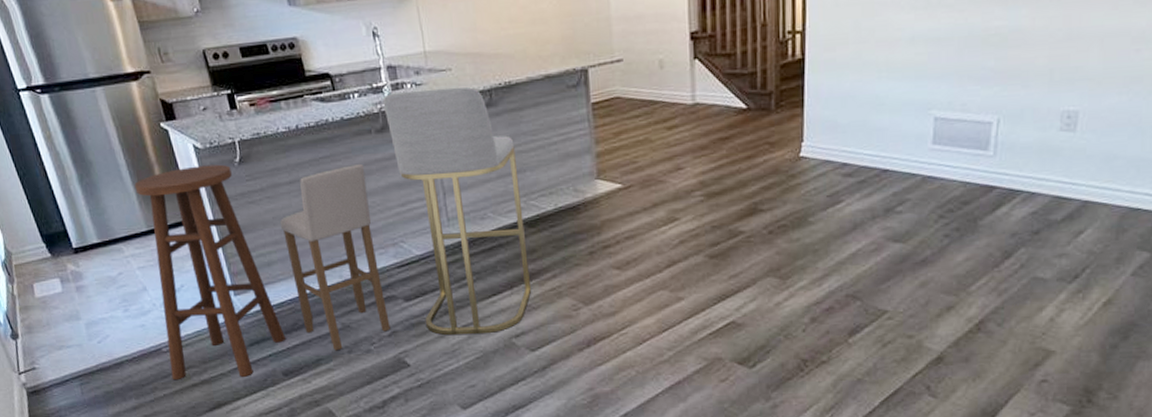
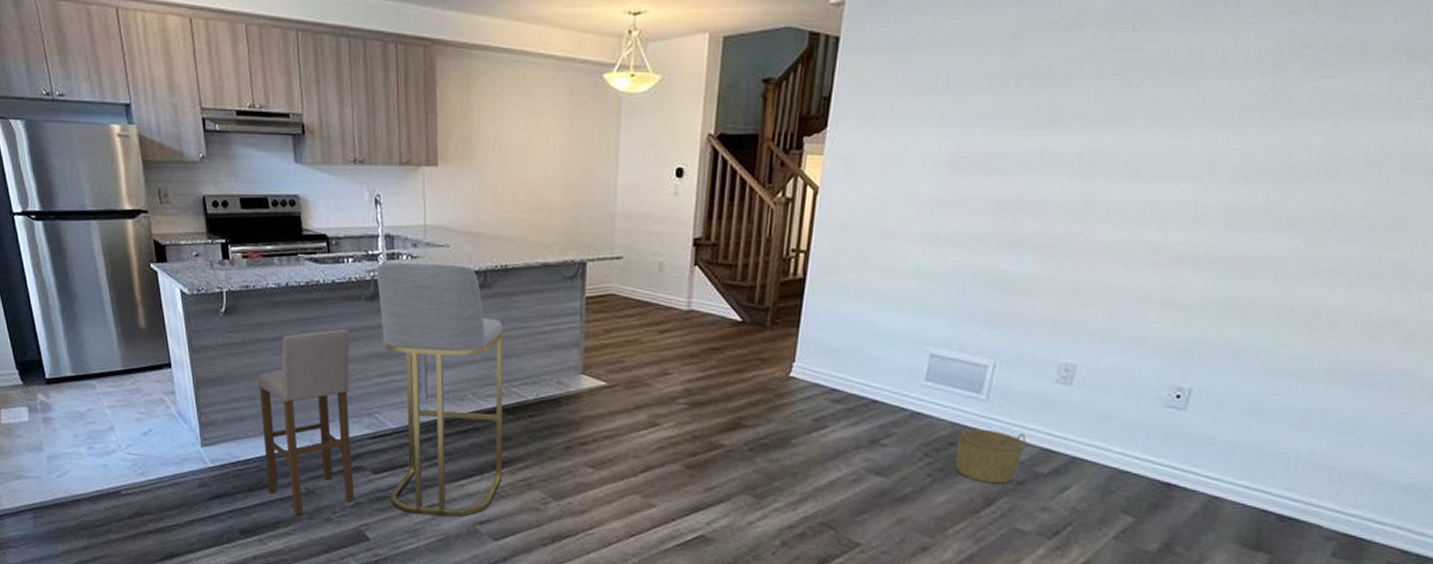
bar stool: present [134,164,285,381] -> none [116,311,247,530]
basket: none [970,183,1037,237] -> present [956,428,1027,485]

